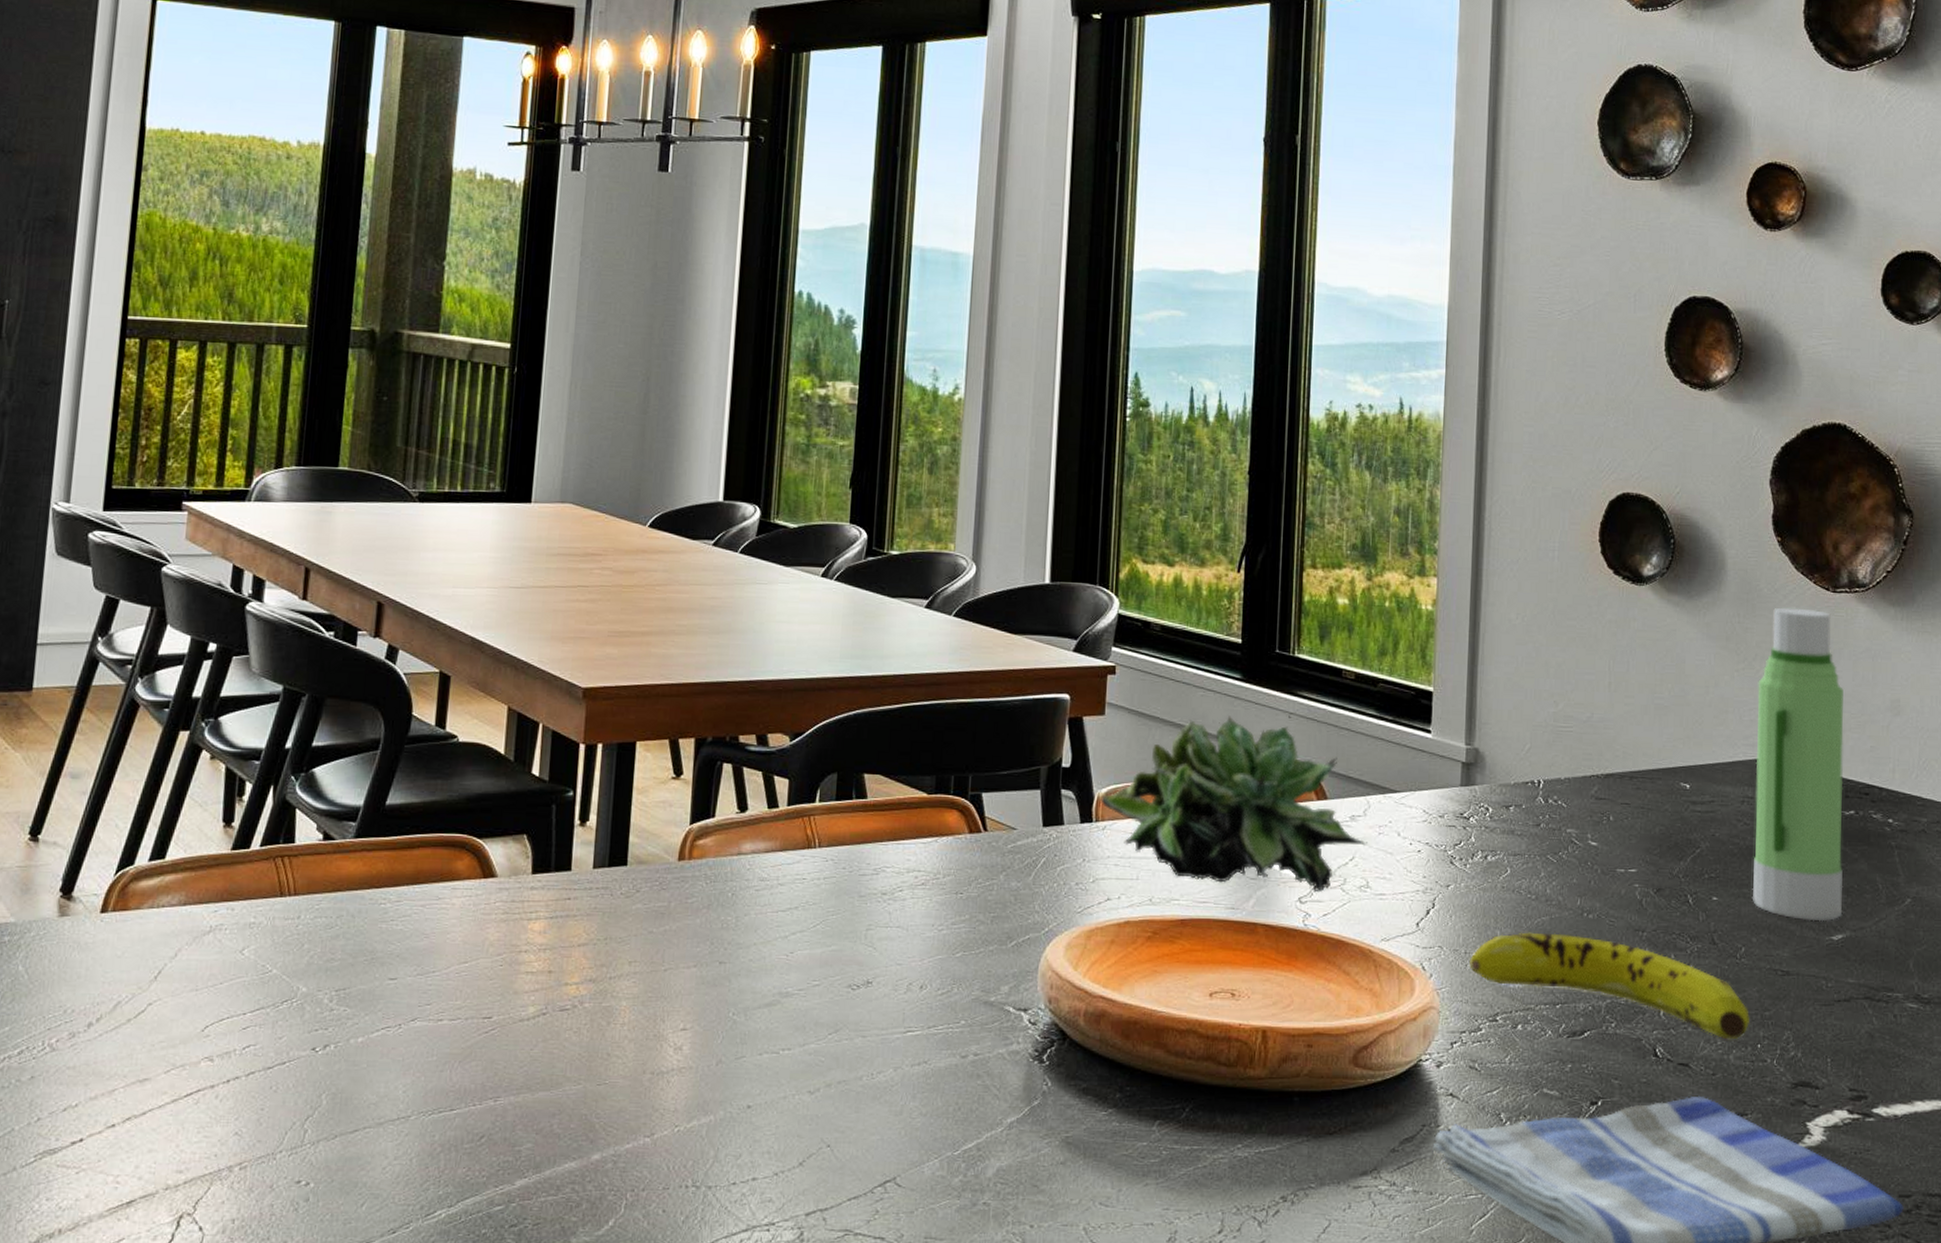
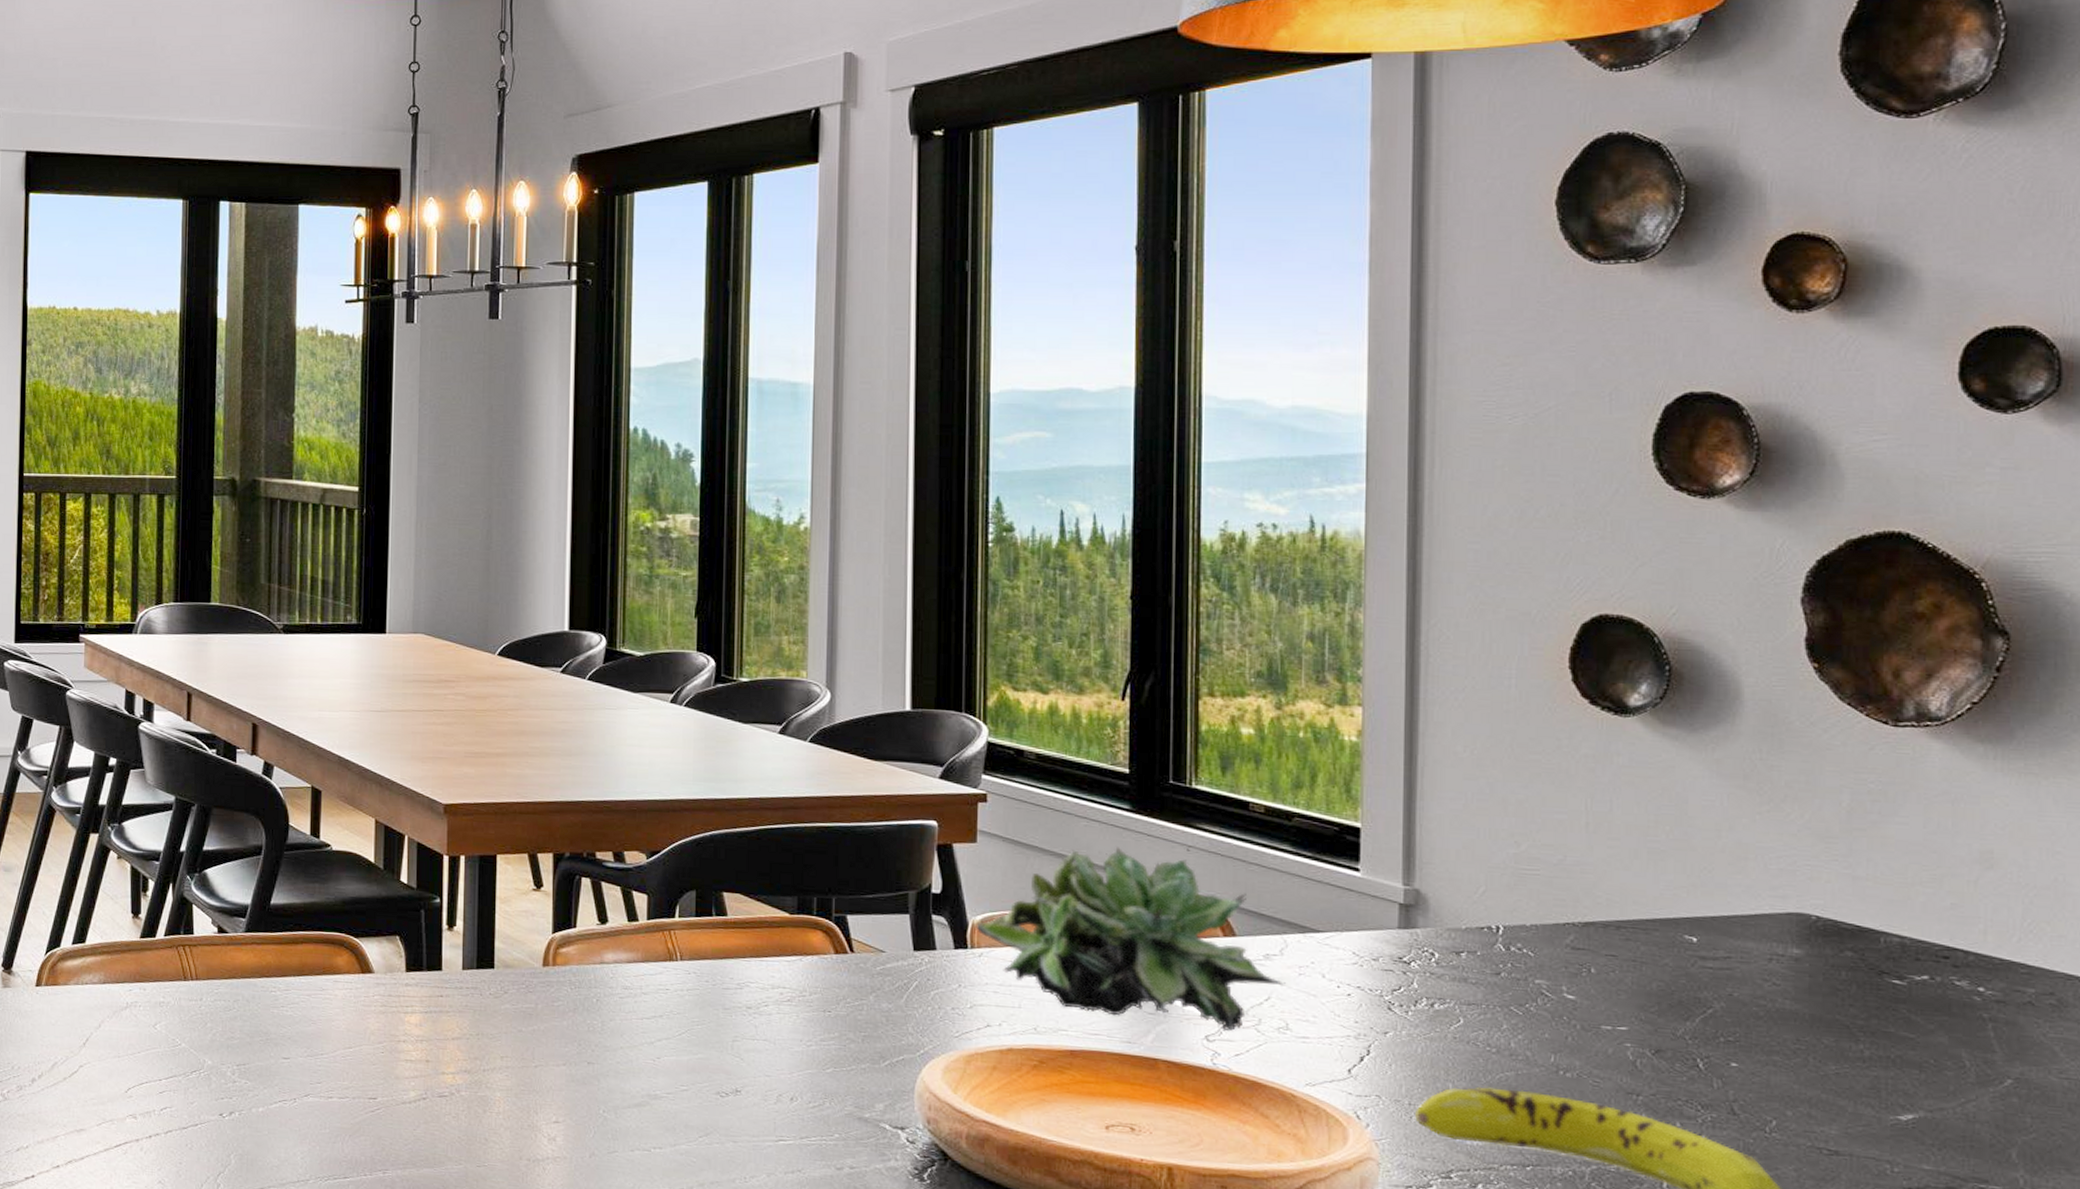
water bottle: present [1752,607,1844,922] -> none [1785,743,1914,1099]

